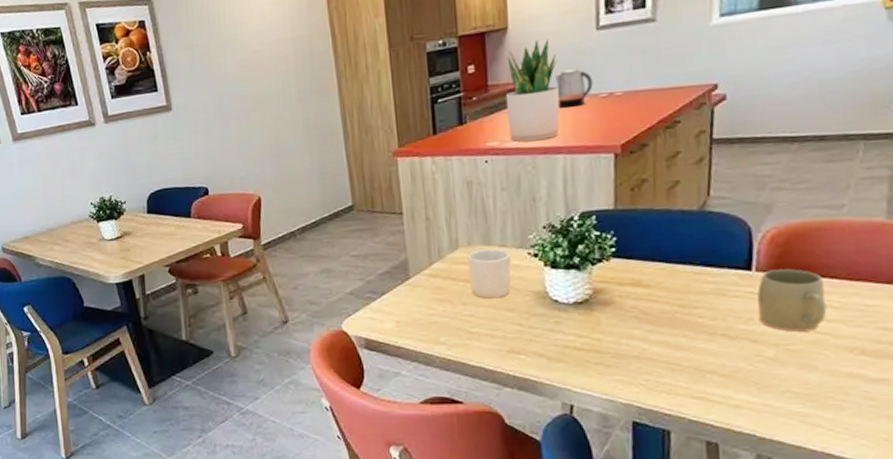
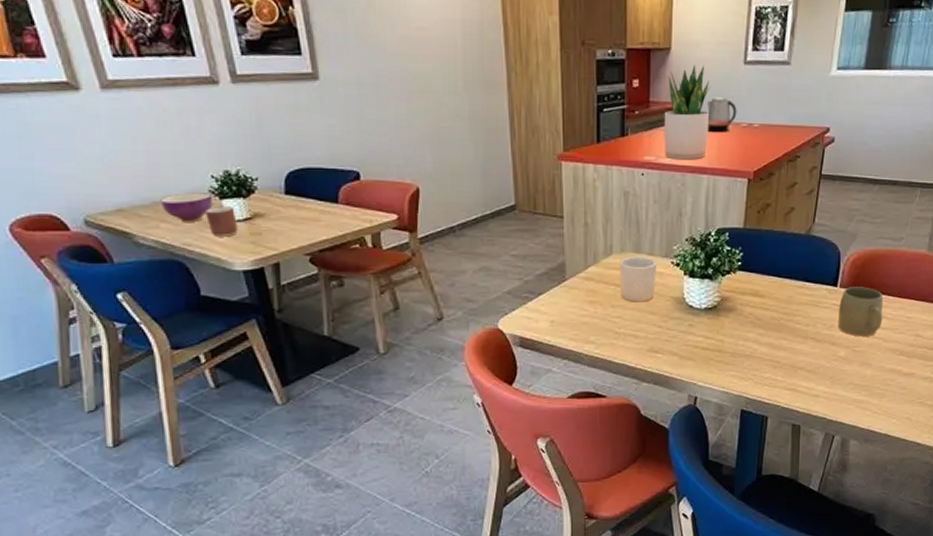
bowl: none [54,218,93,245] -> present [160,193,214,223]
mug: none [87,228,111,255] -> present [206,207,238,237]

